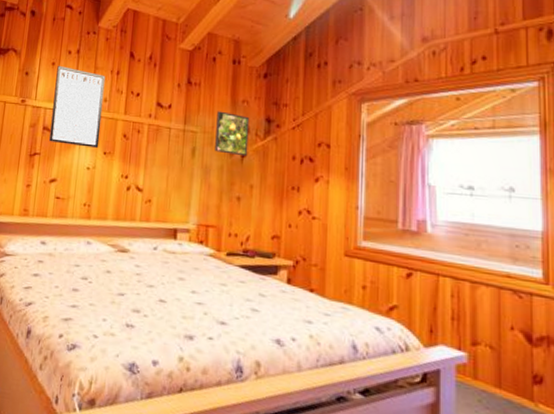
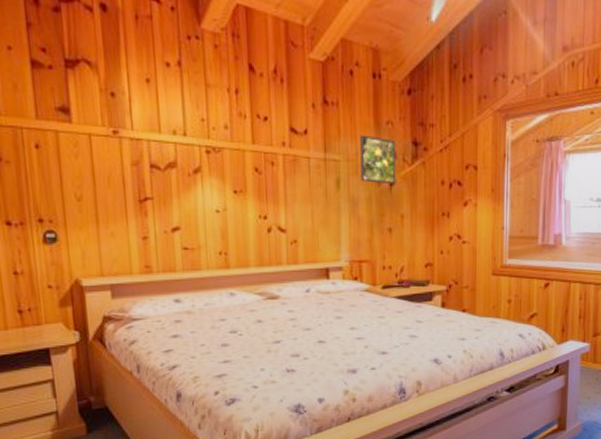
writing board: present [49,65,106,148] -> none [154,82,227,186]

